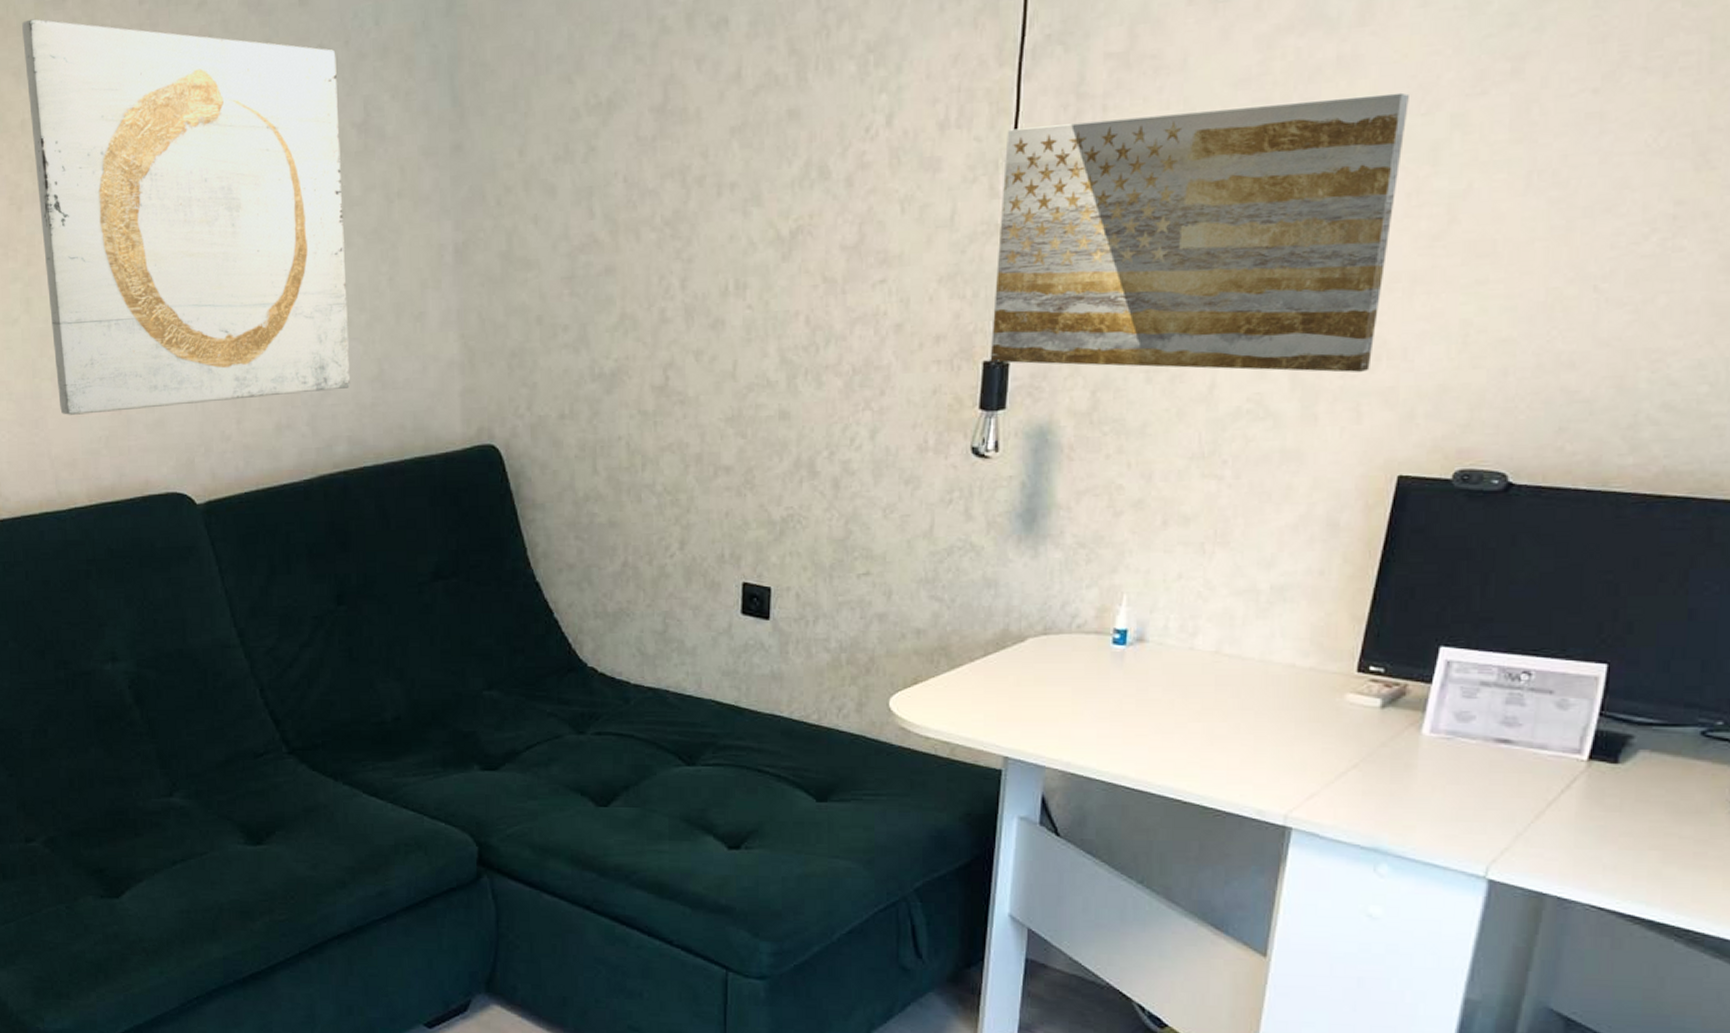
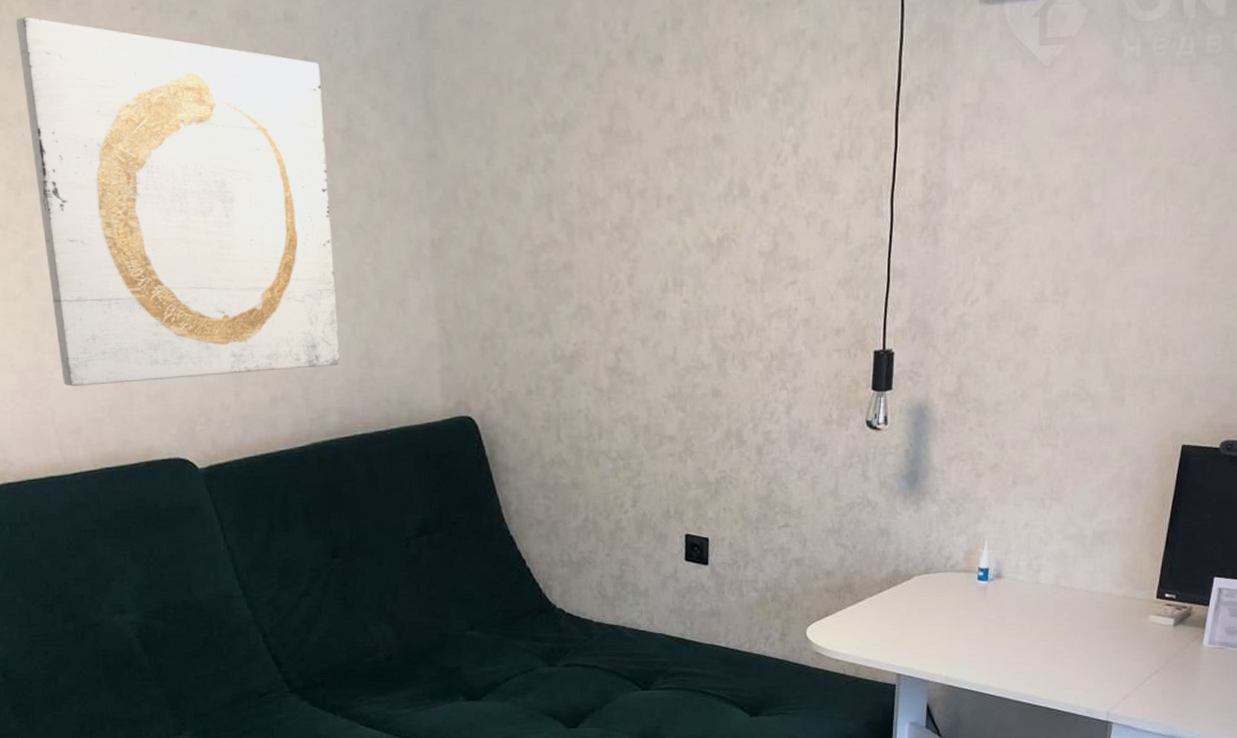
wall art: present [990,92,1409,373] -> none [879,147,1183,364]

